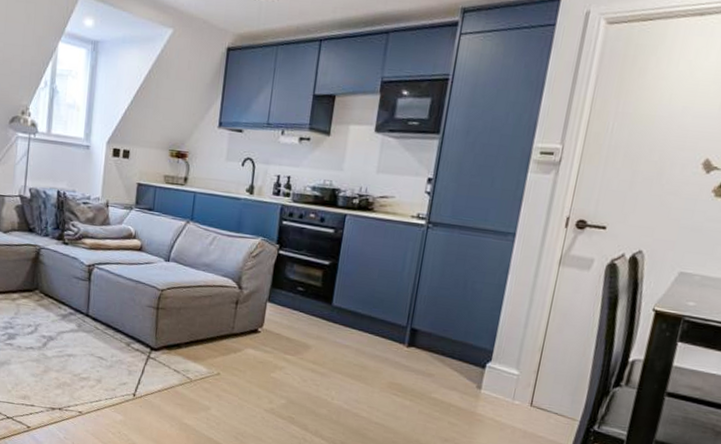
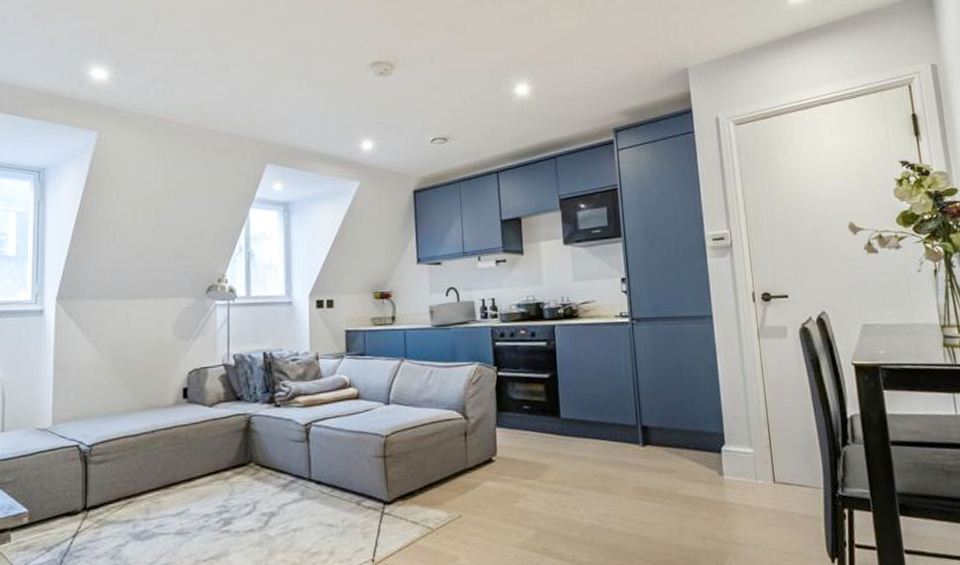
toaster: none [220,171,271,198] -> present [429,300,477,328]

